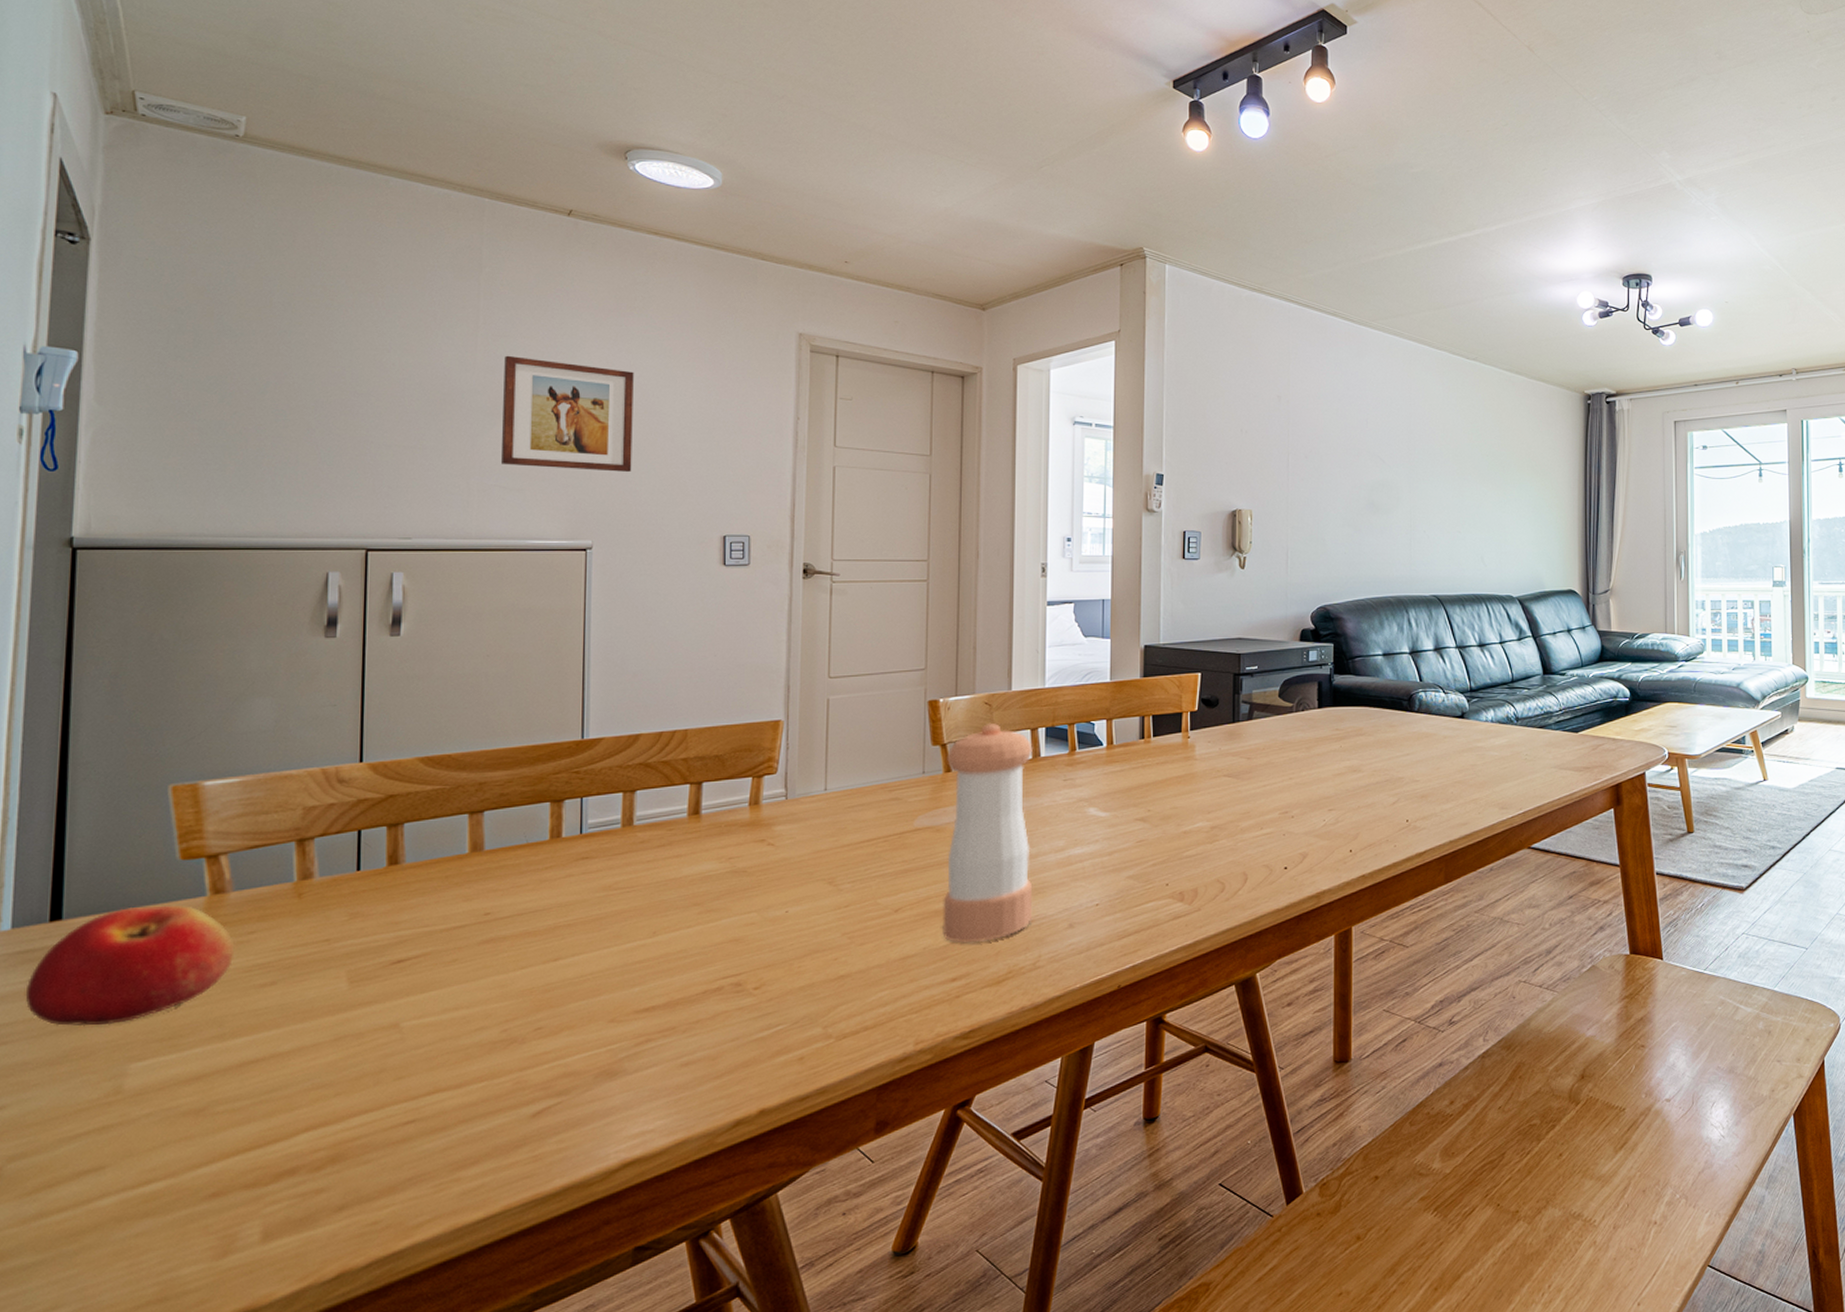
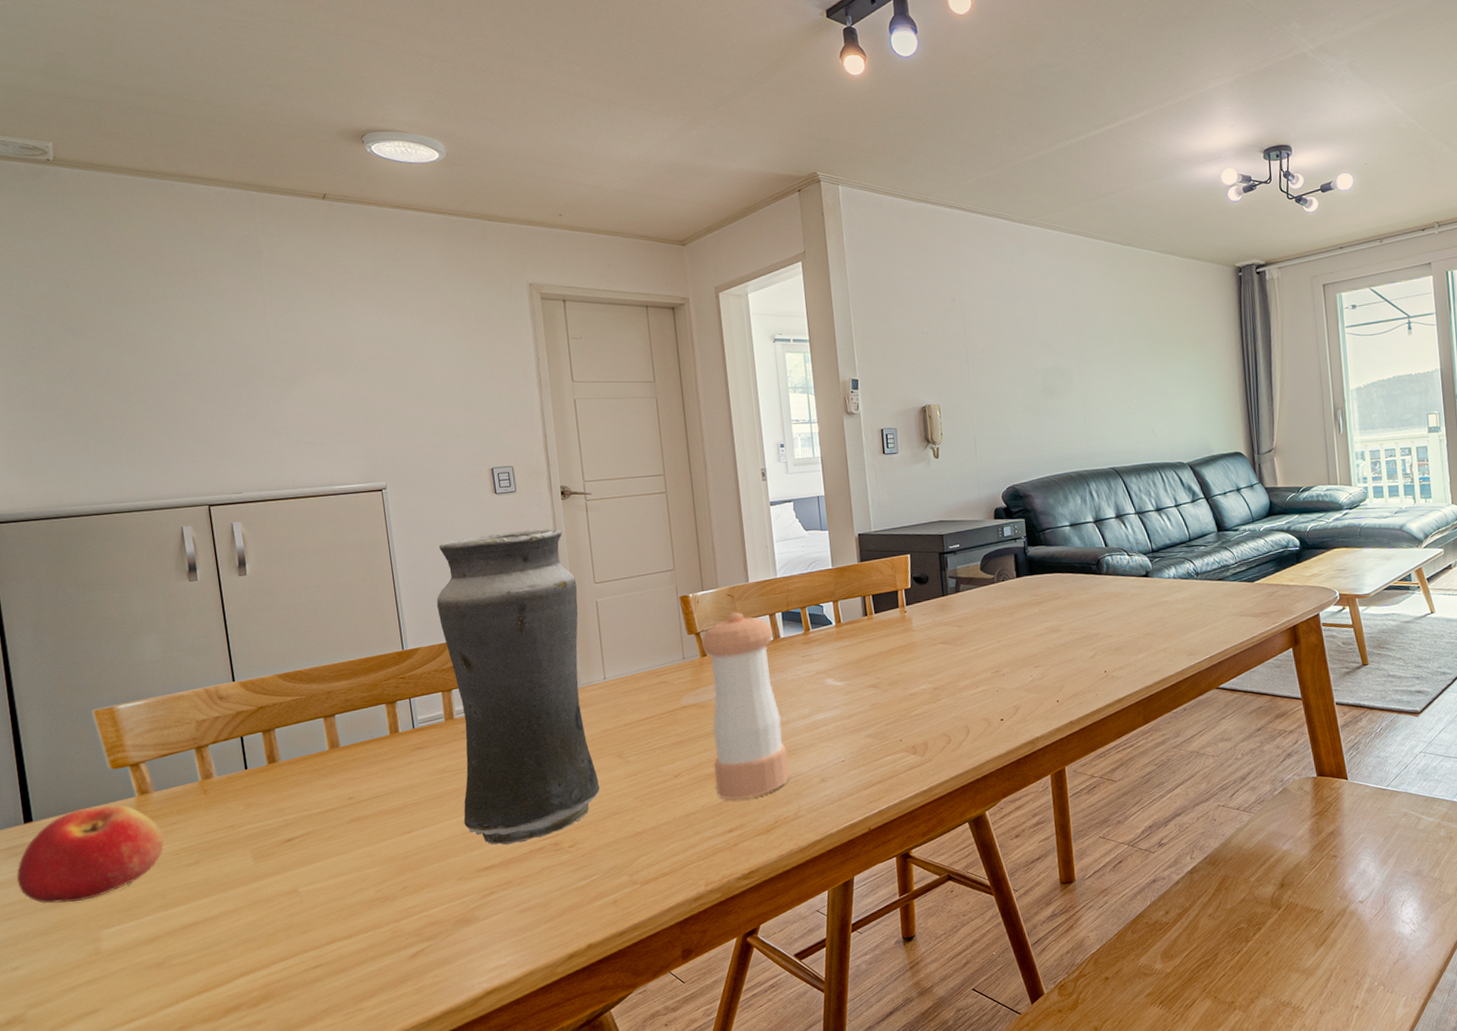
wall art: present [500,355,634,472] -> none [291,328,408,424]
vase: none [626,609,807,983] -> present [436,528,600,845]

